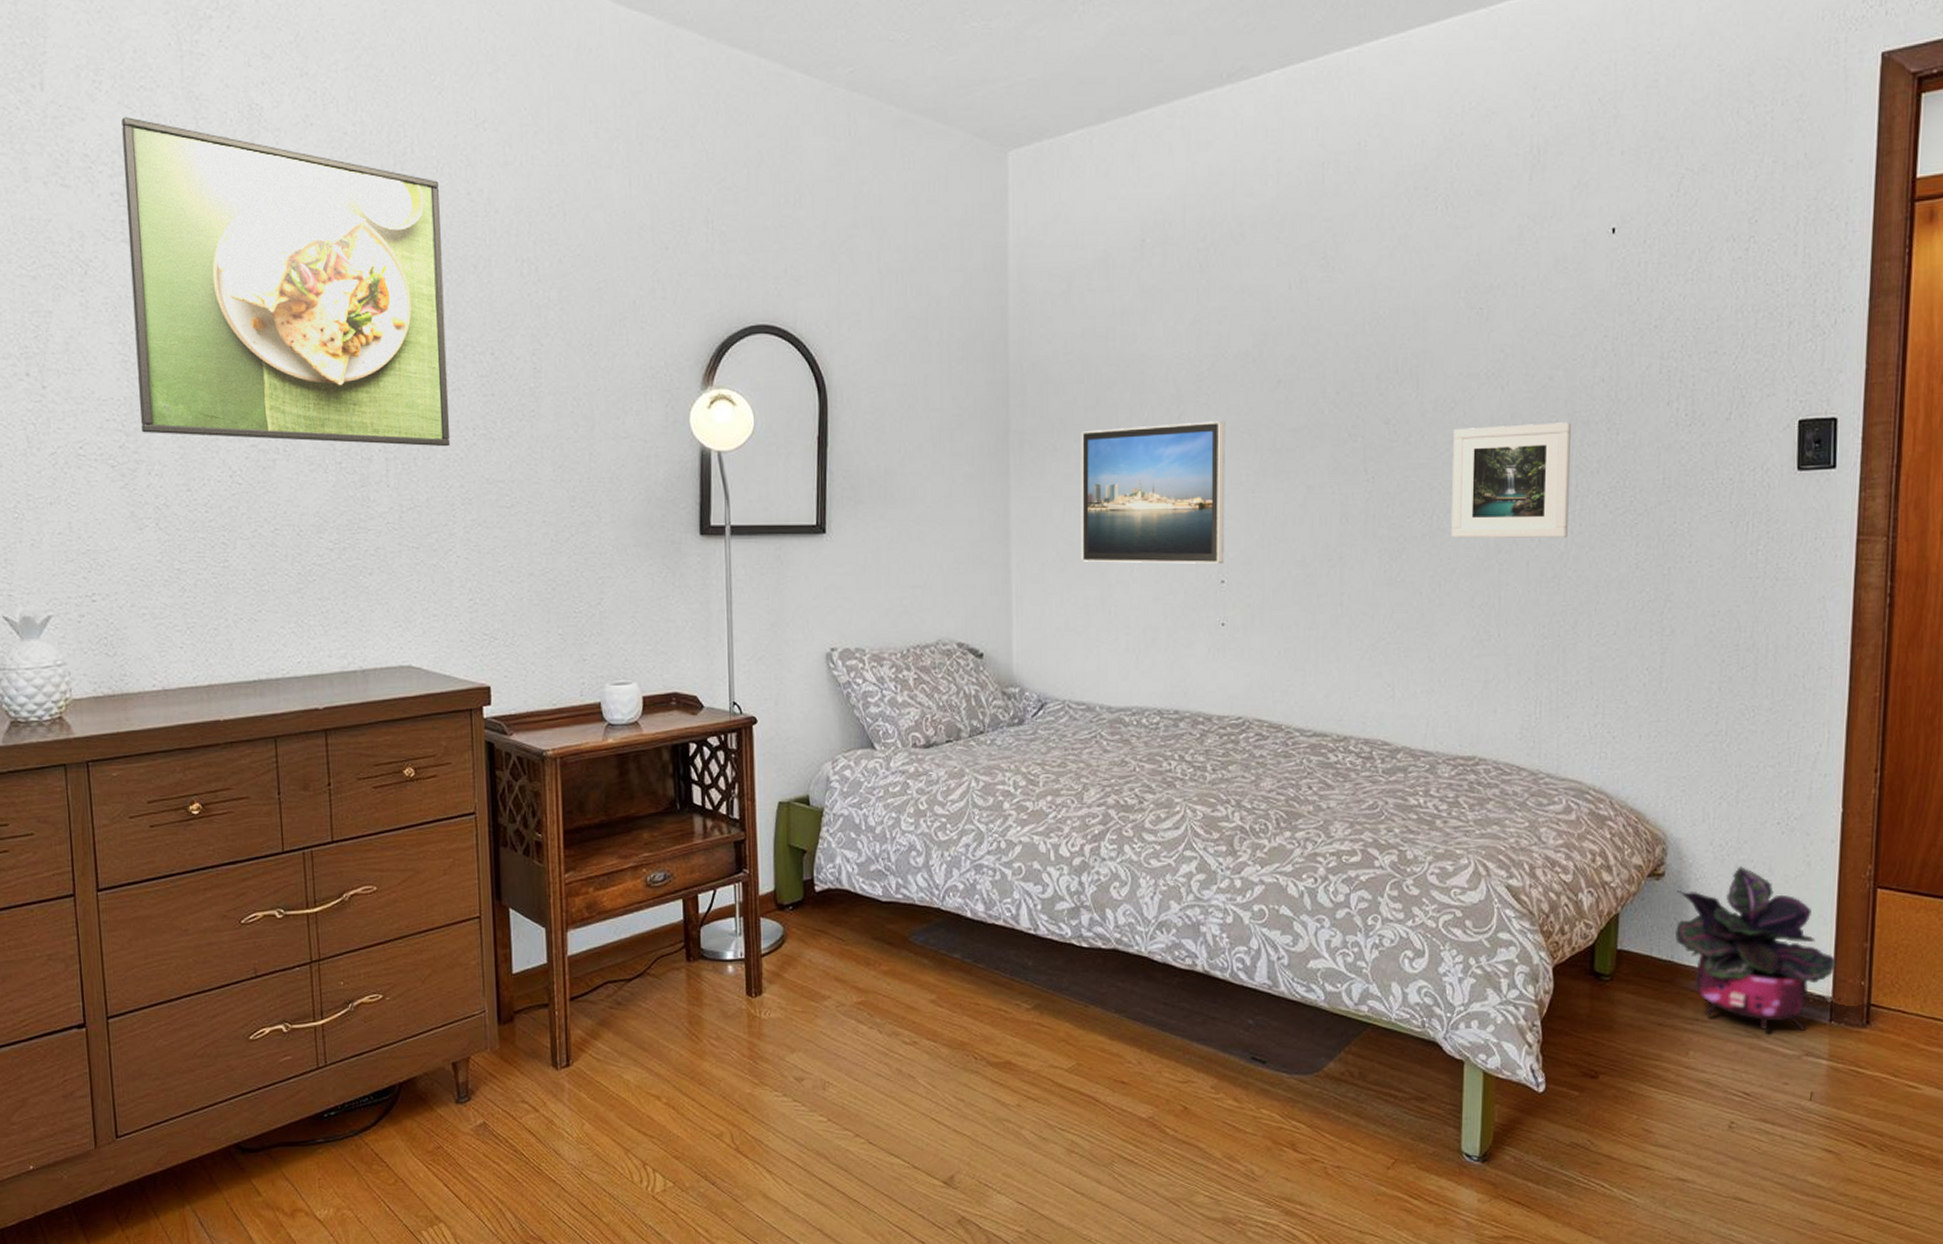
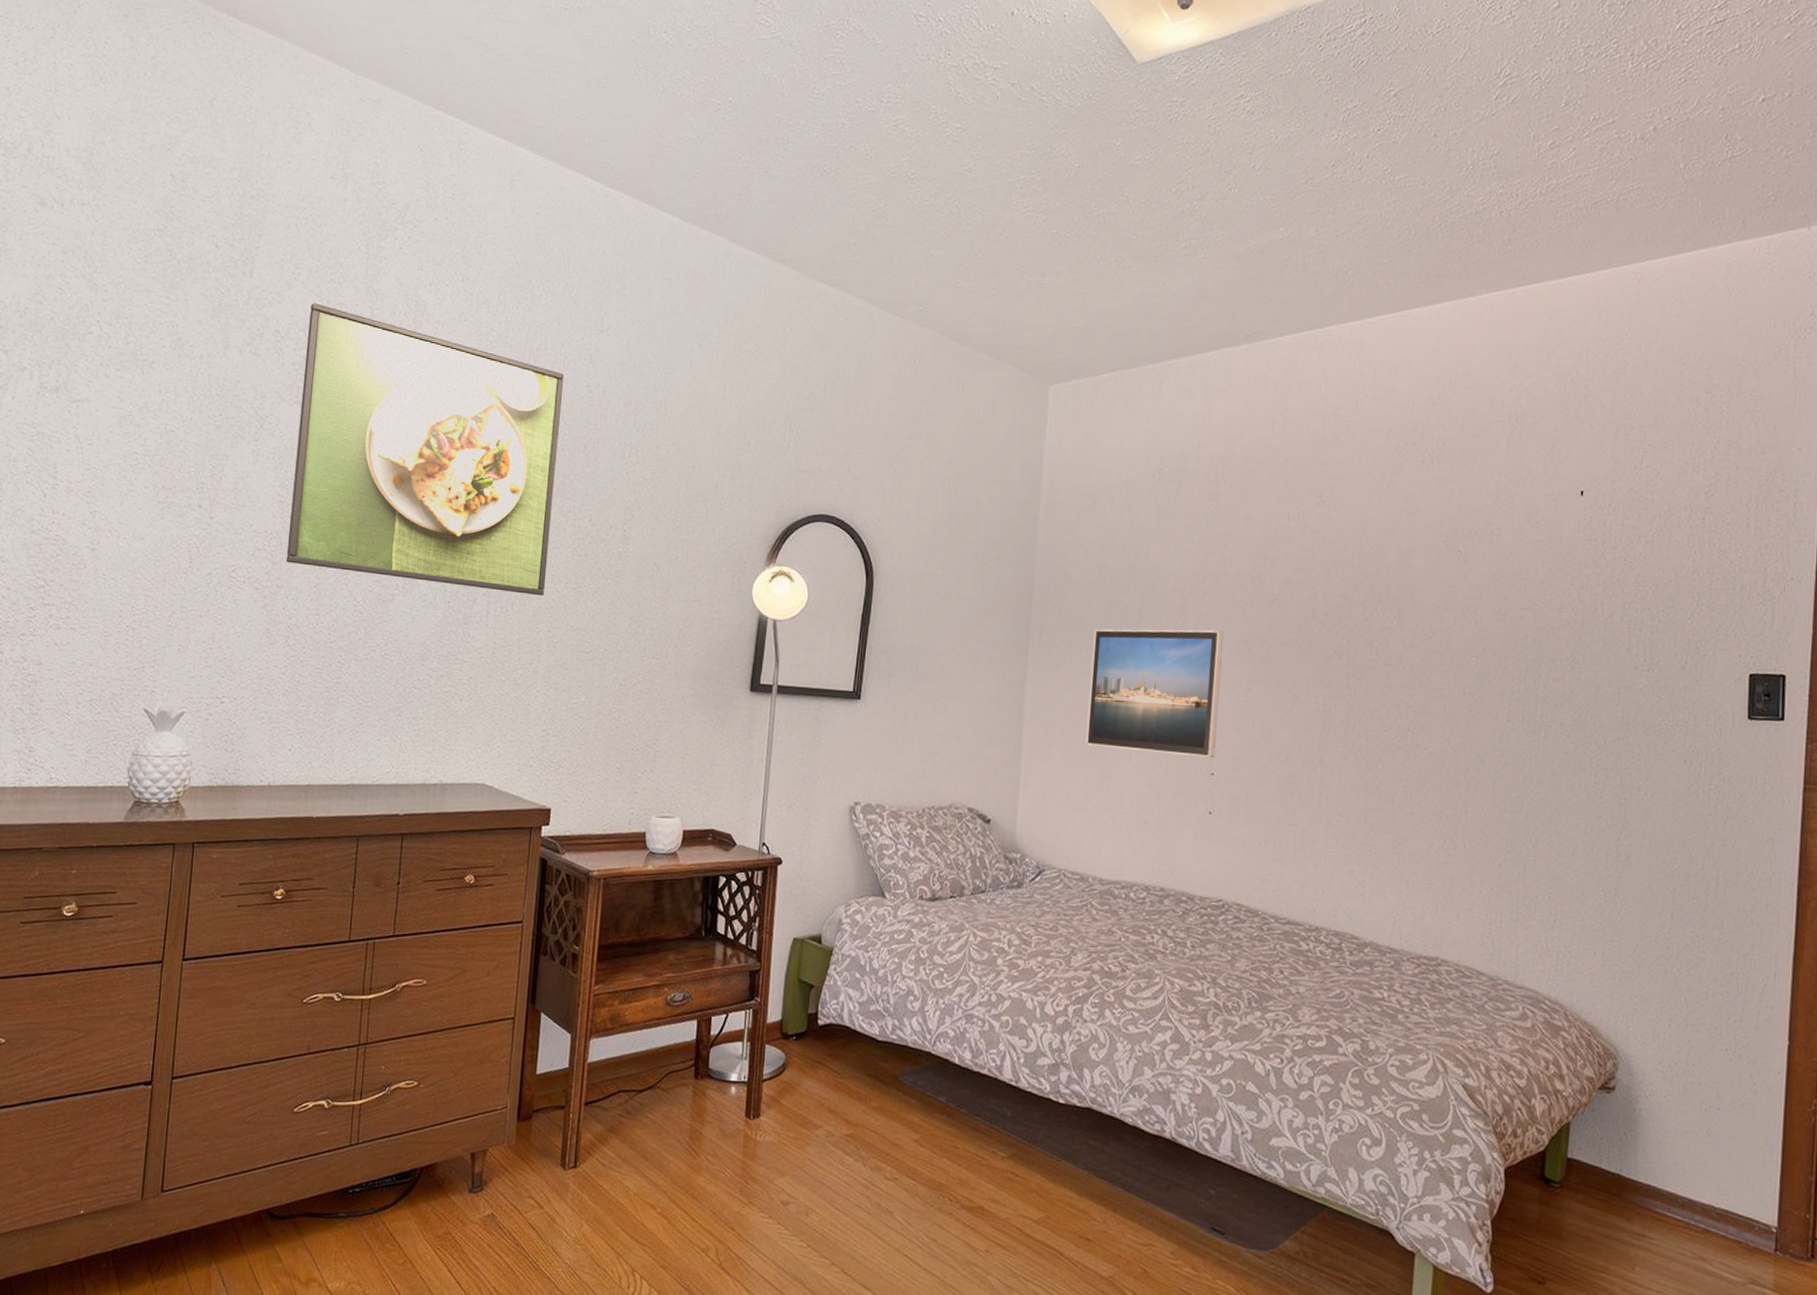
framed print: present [1451,422,1571,538] -> none [1424,655,1538,762]
potted plant: present [1674,866,1836,1031] -> none [1623,1088,1782,1258]

